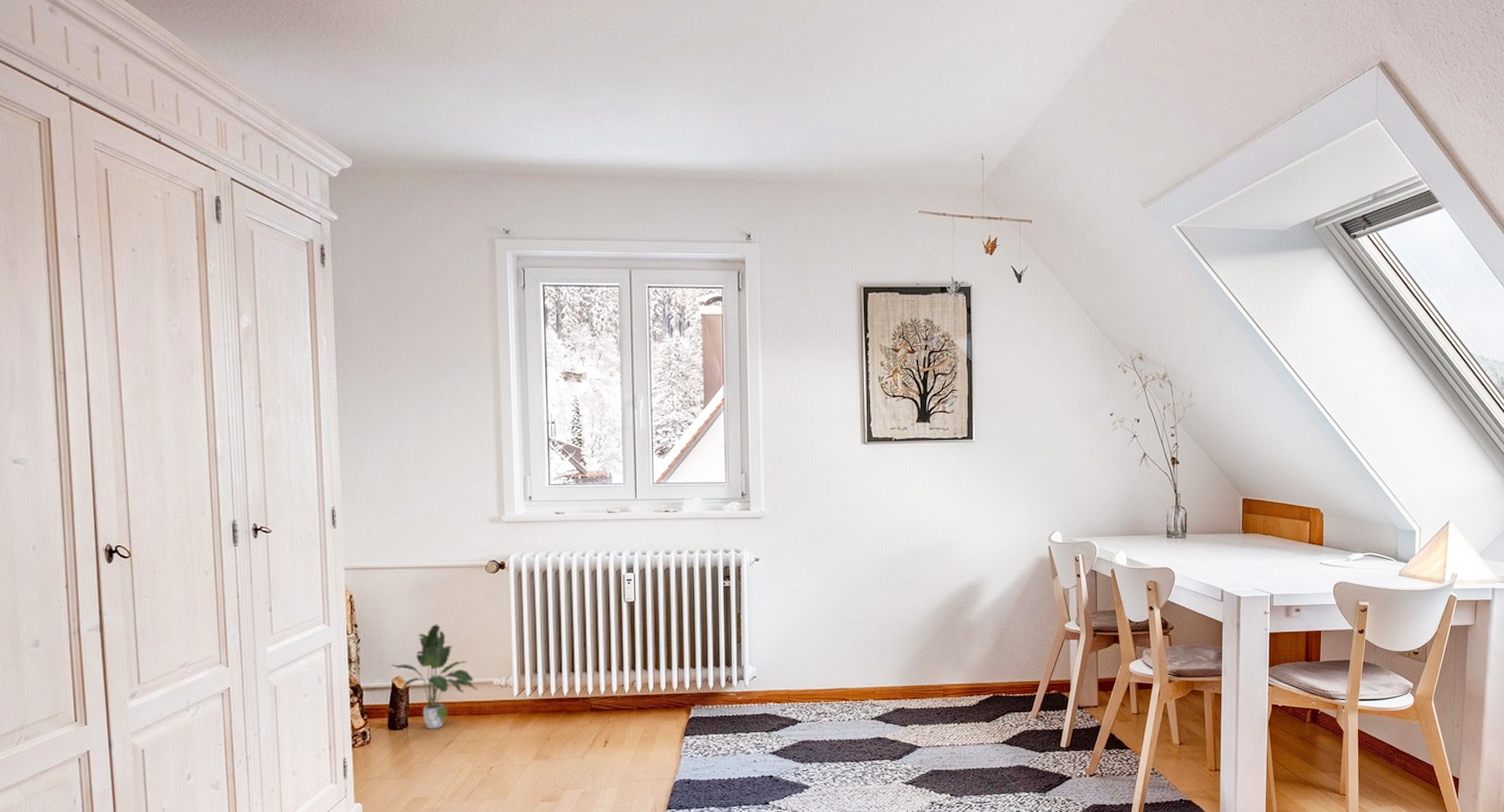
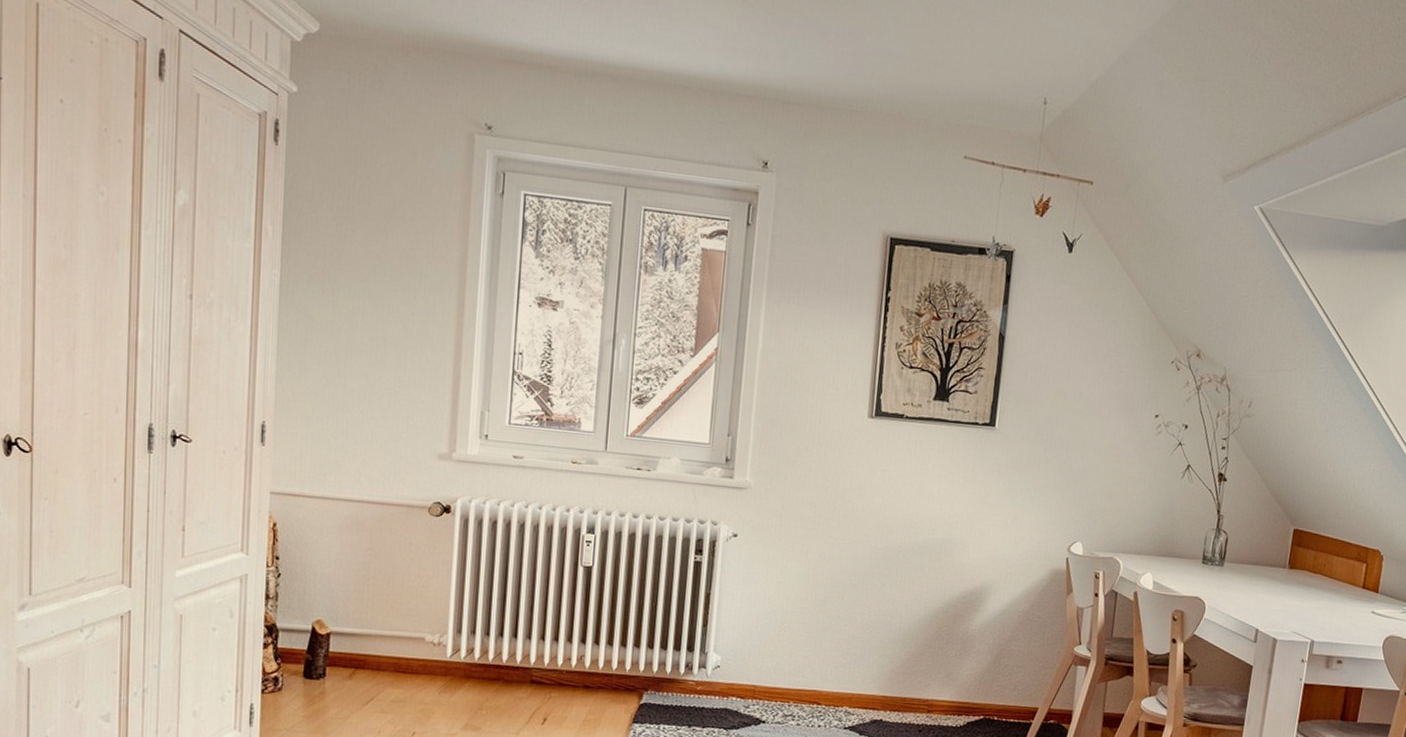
potted plant: present [391,624,478,729] -> none [312,566,408,684]

